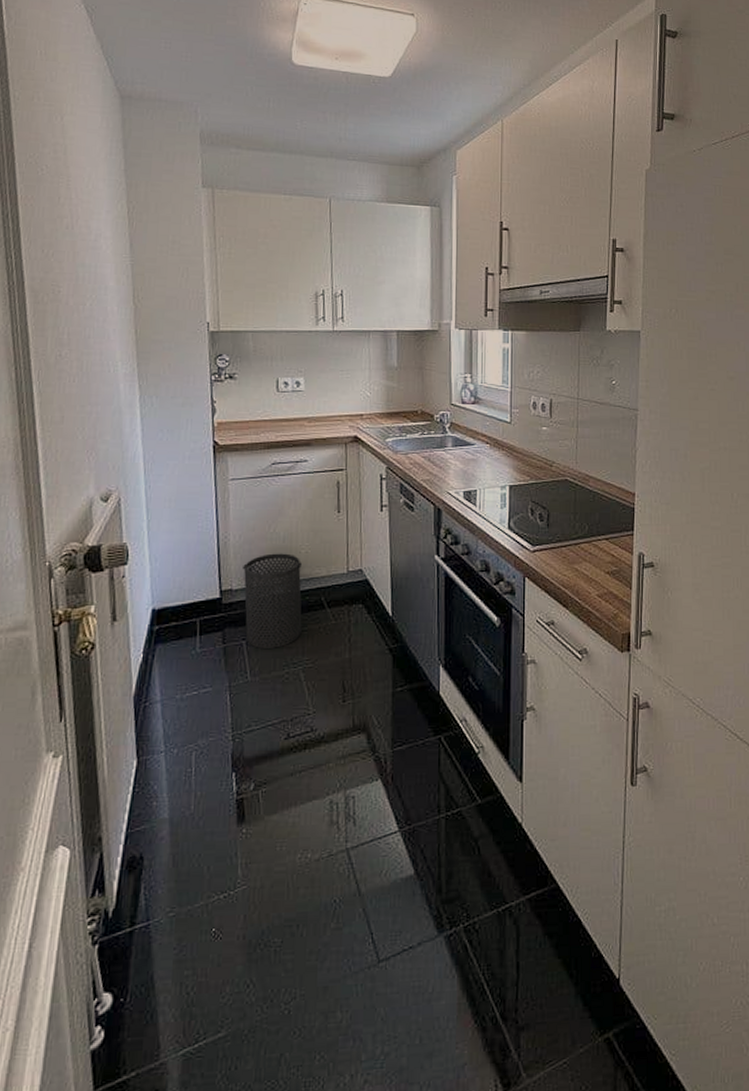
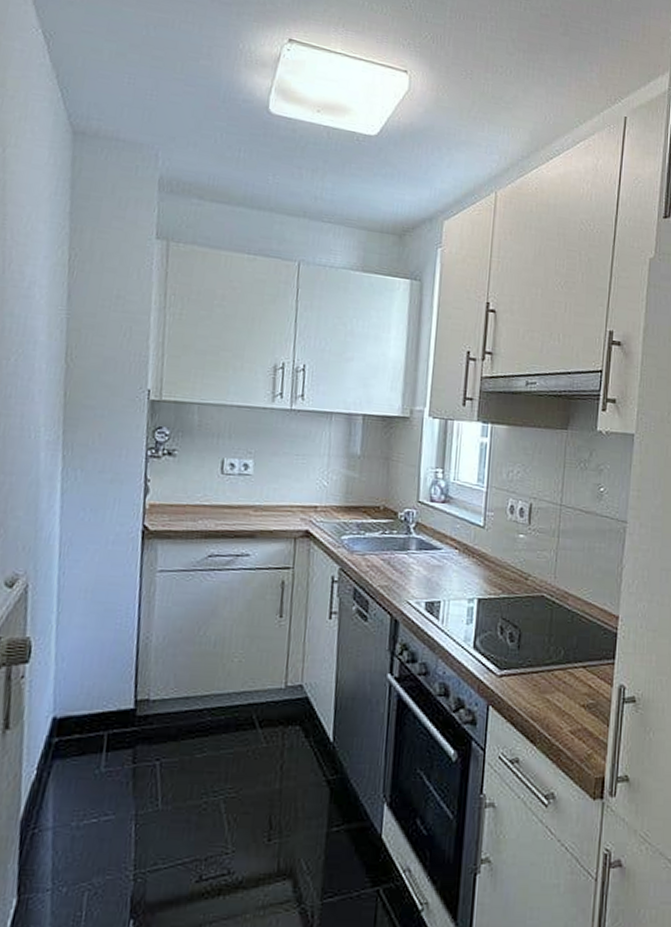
trash can: present [243,553,302,648] -> none [160,660,233,772]

